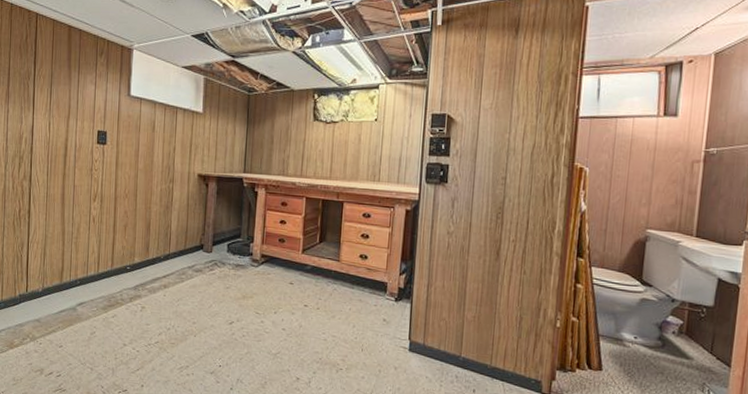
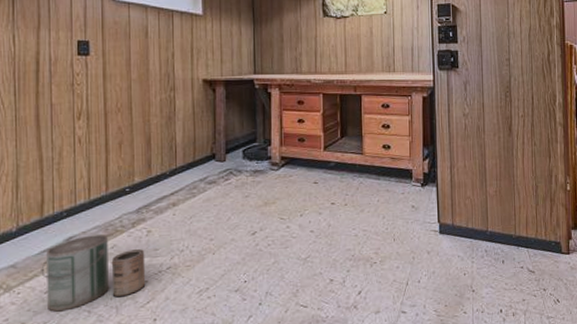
paint can: none [58,303,110,365] -> present [41,234,109,312]
paint can: none [110,321,139,362] -> present [111,249,146,298]

